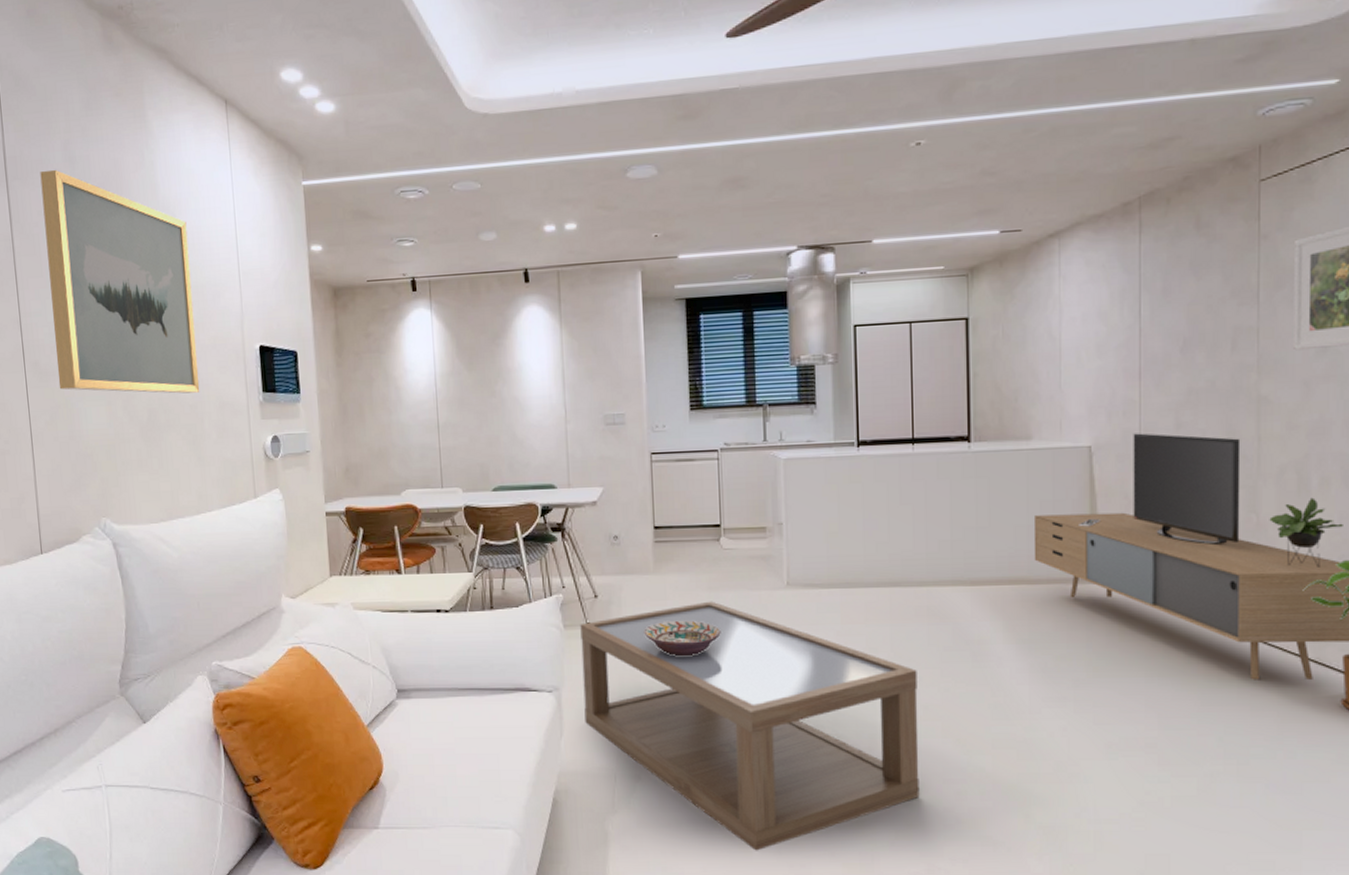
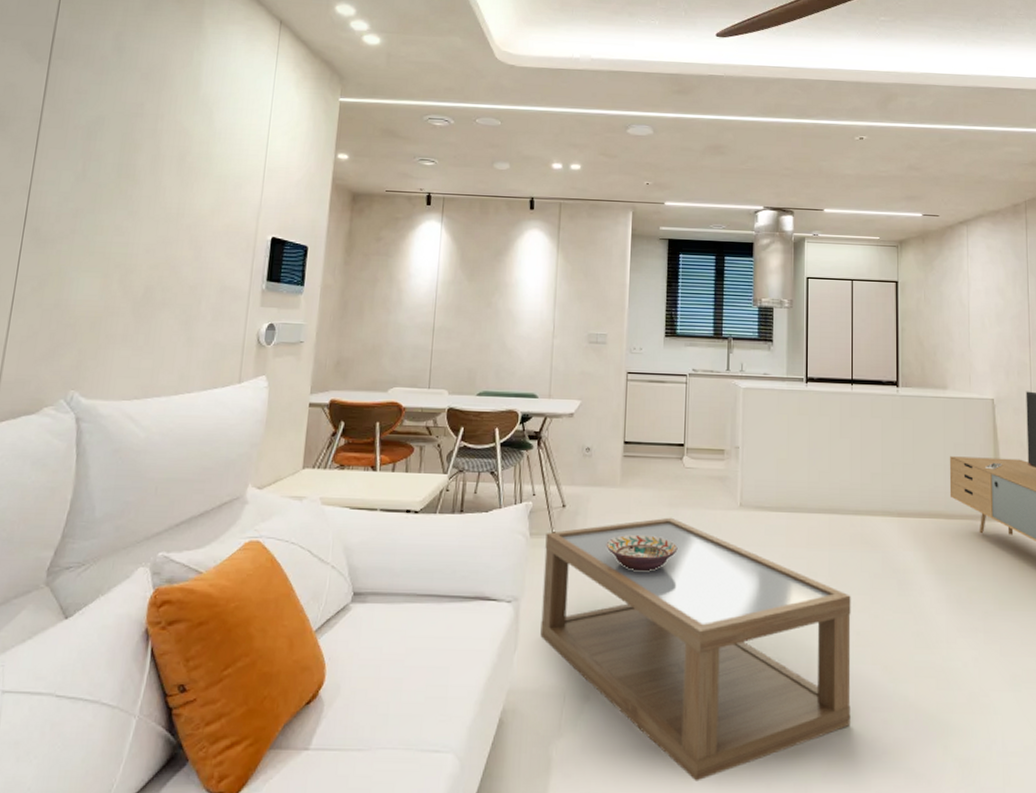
wall art: present [40,169,200,394] -> none [55,55,222,275]

